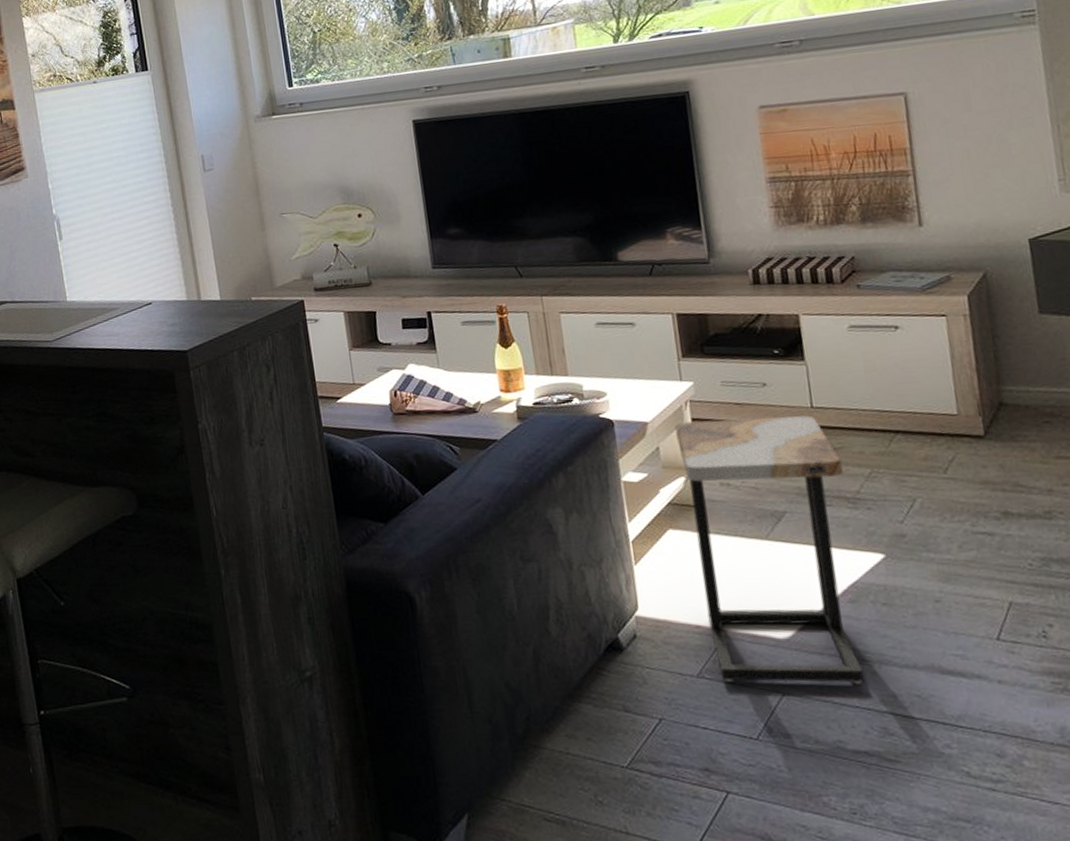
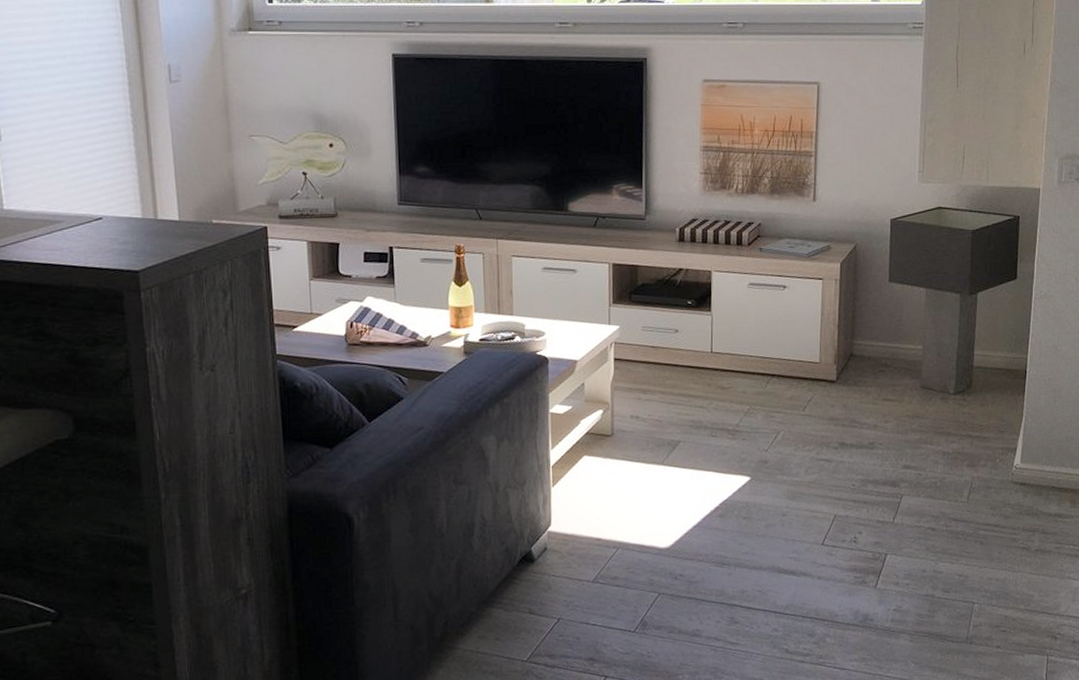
side table: present [675,415,864,685] -> none [600,359,729,585]

